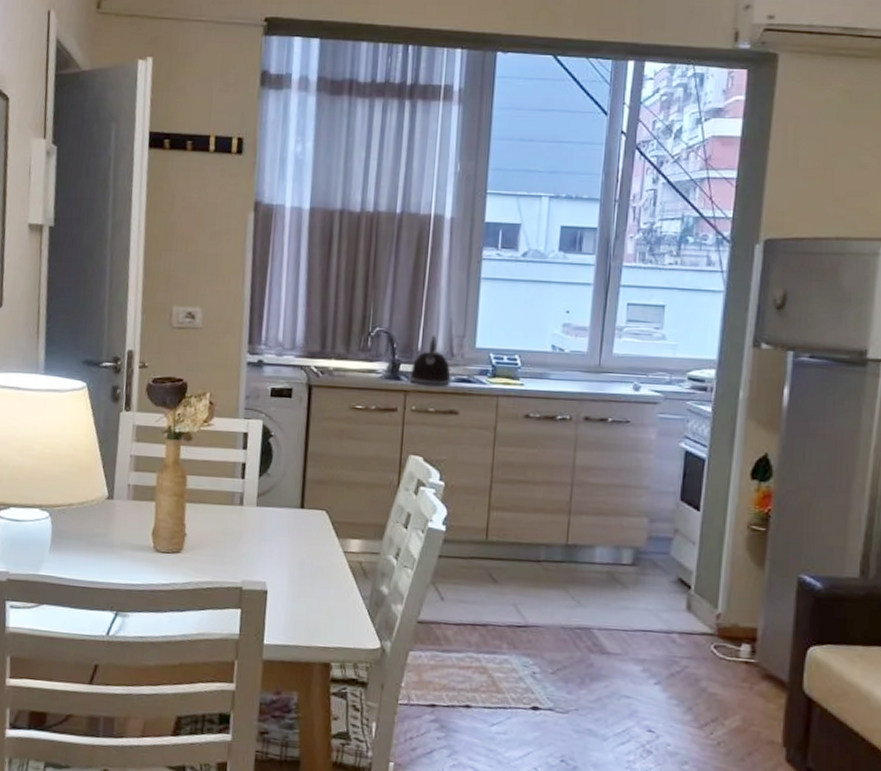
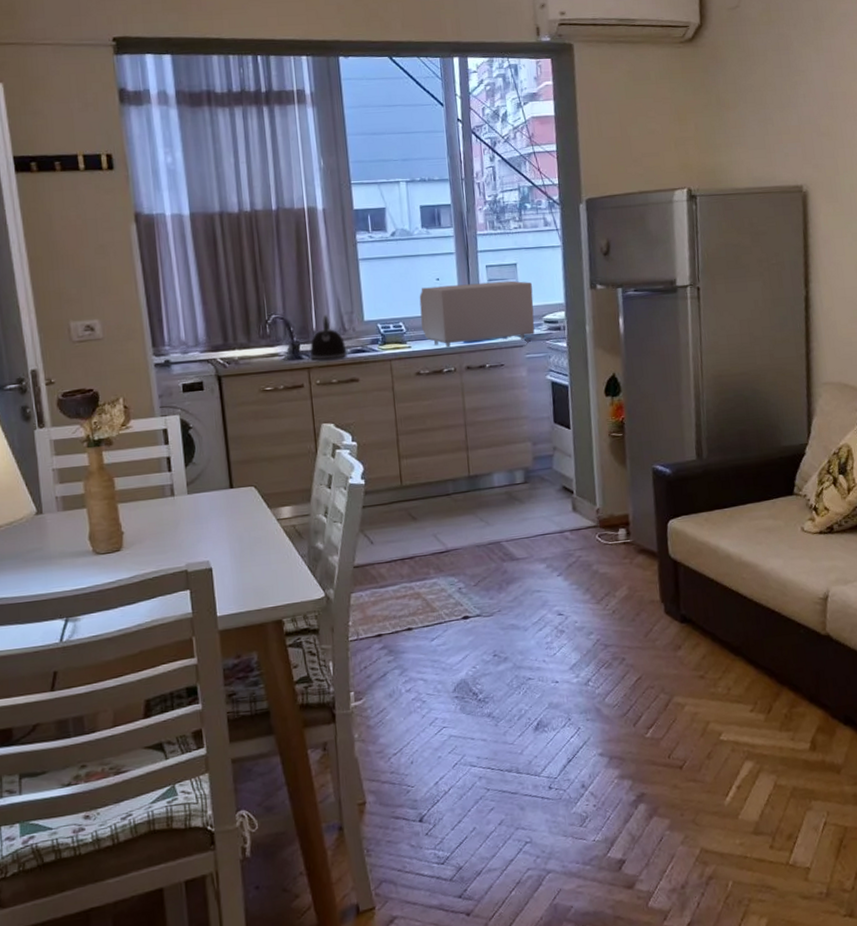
microwave: none [540,319,680,396] -> present [419,280,535,348]

